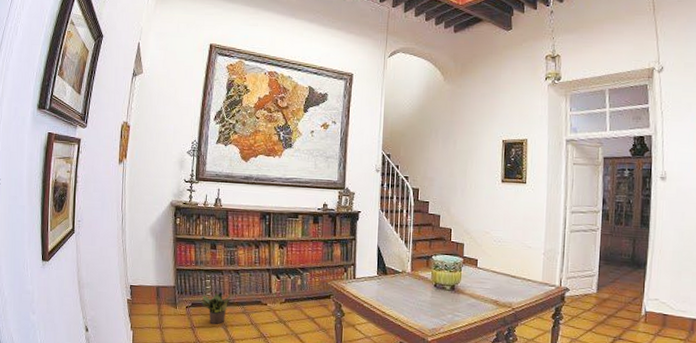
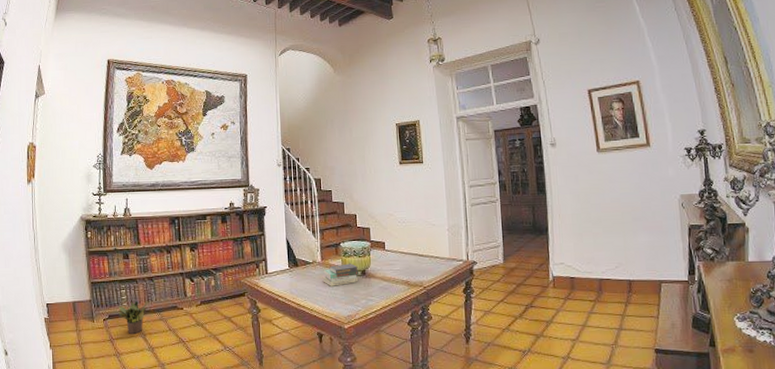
books: none [410,277,448,299] -> present [322,263,358,286]

